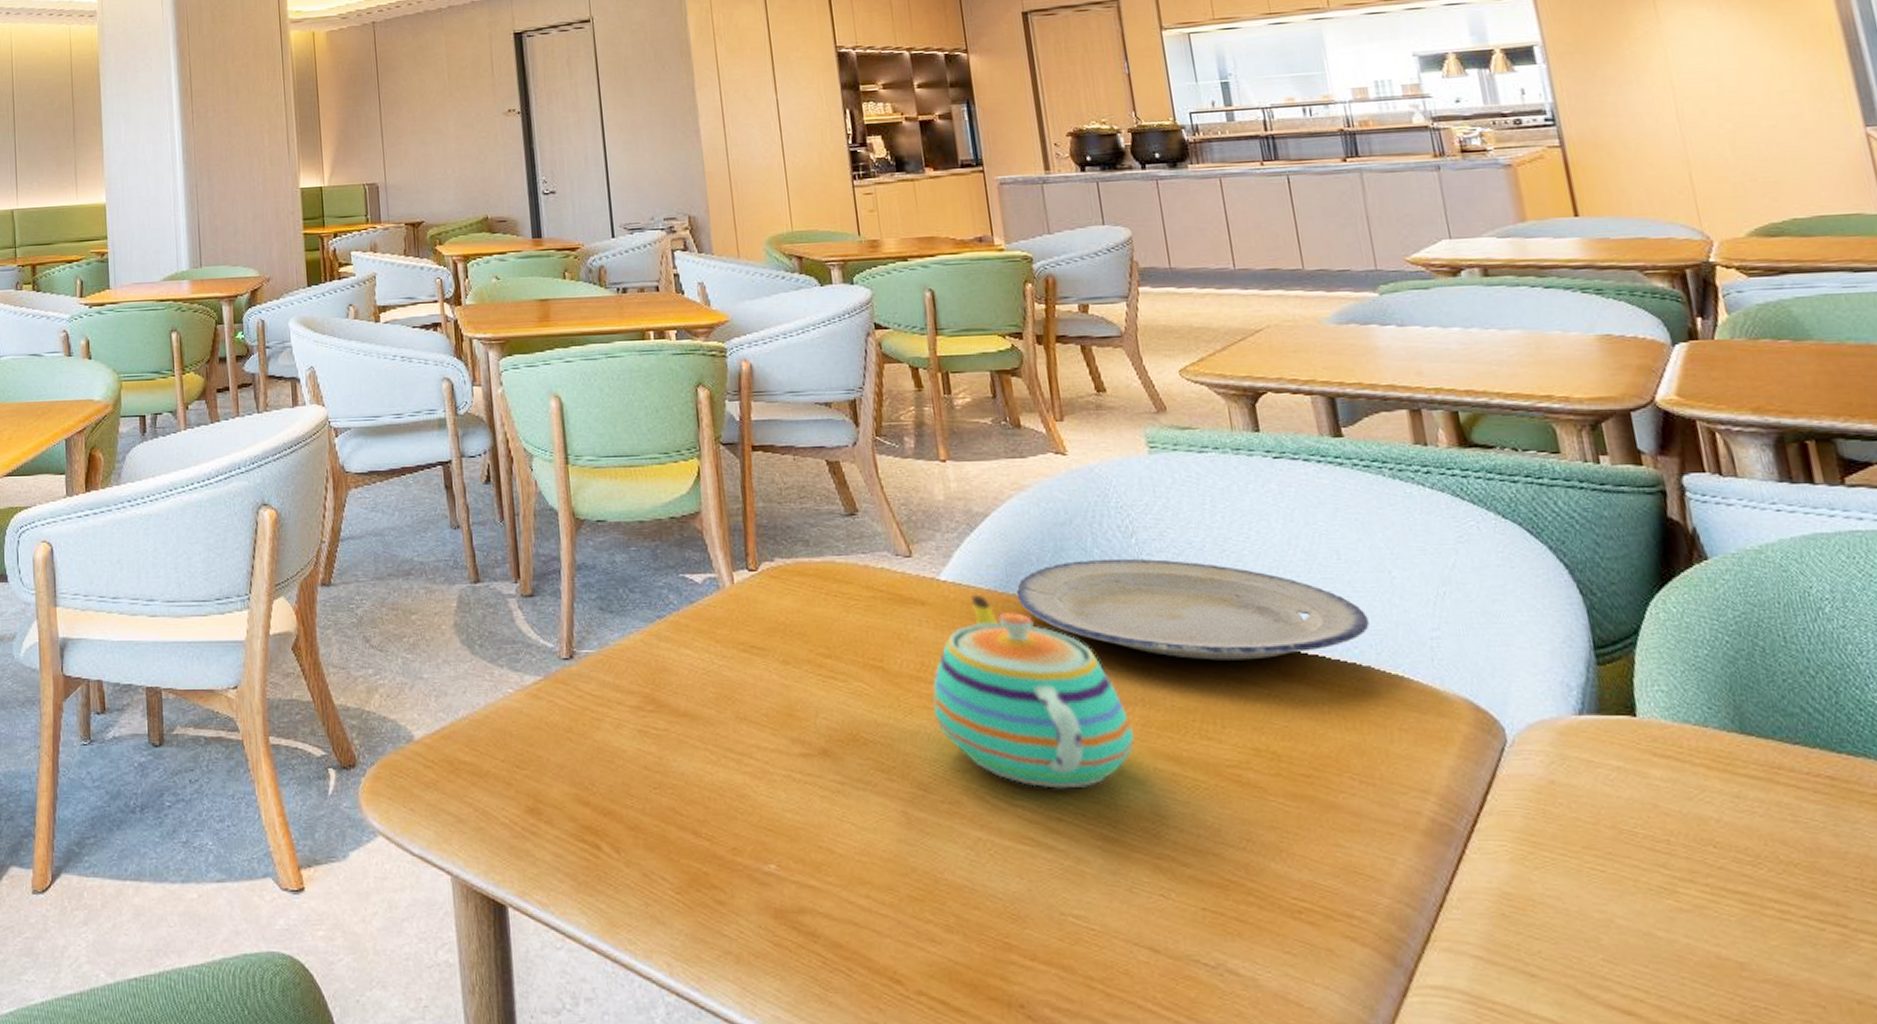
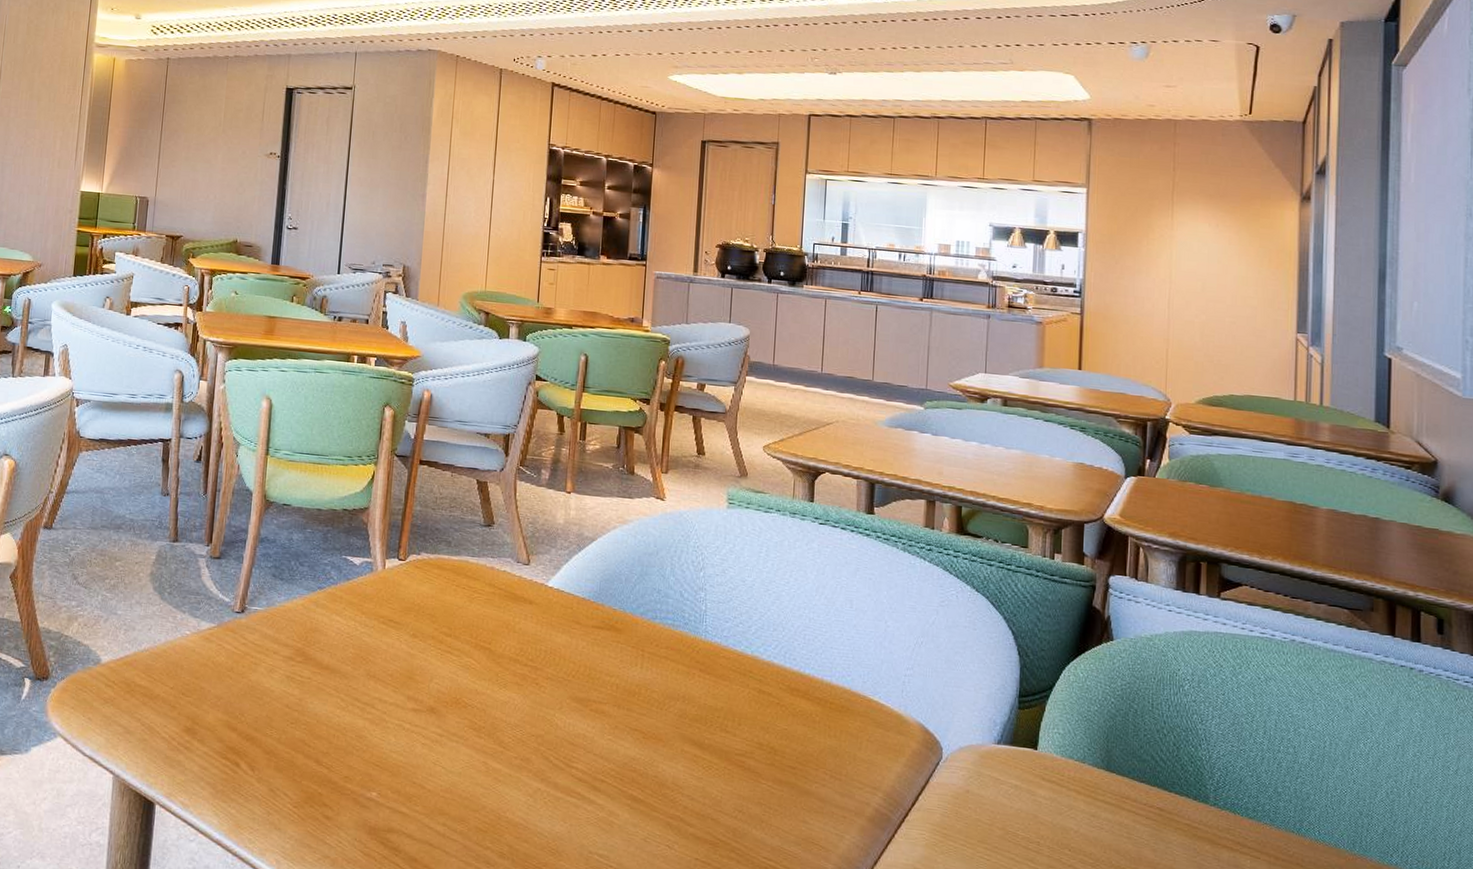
teapot: present [931,594,1135,789] -> none [522,600,672,759]
plate: present [1016,558,1369,661] -> none [604,584,863,676]

